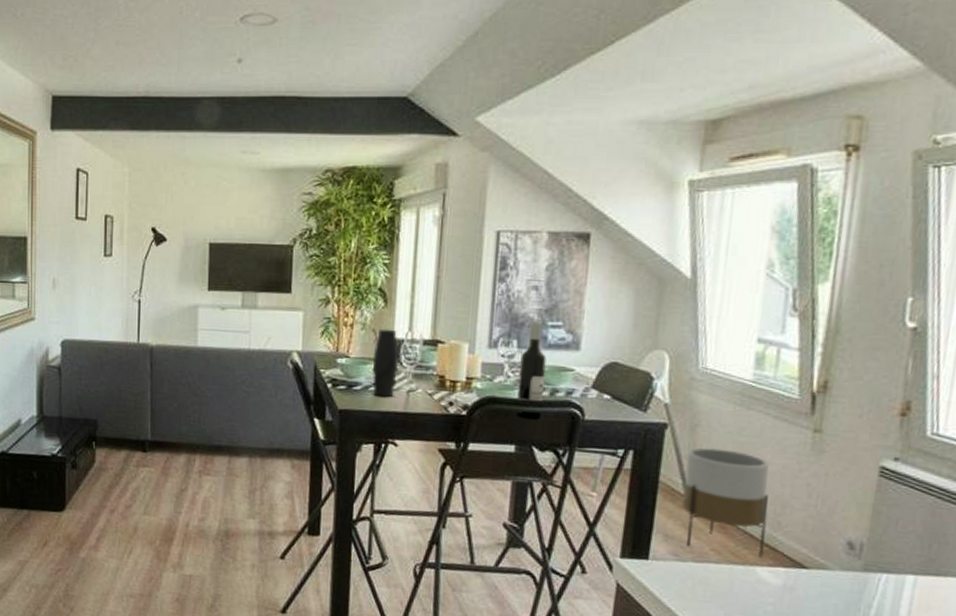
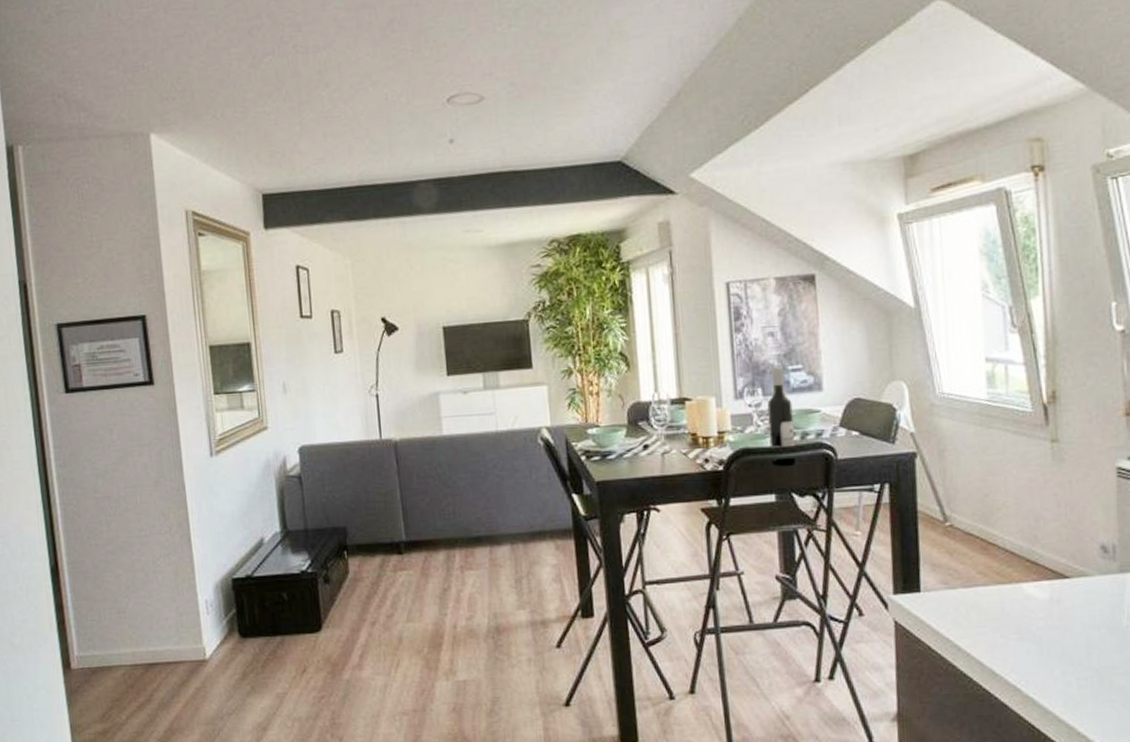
vase: present [372,329,399,397] -> none [622,392,650,463]
planter: present [683,447,769,559] -> none [939,470,1027,575]

